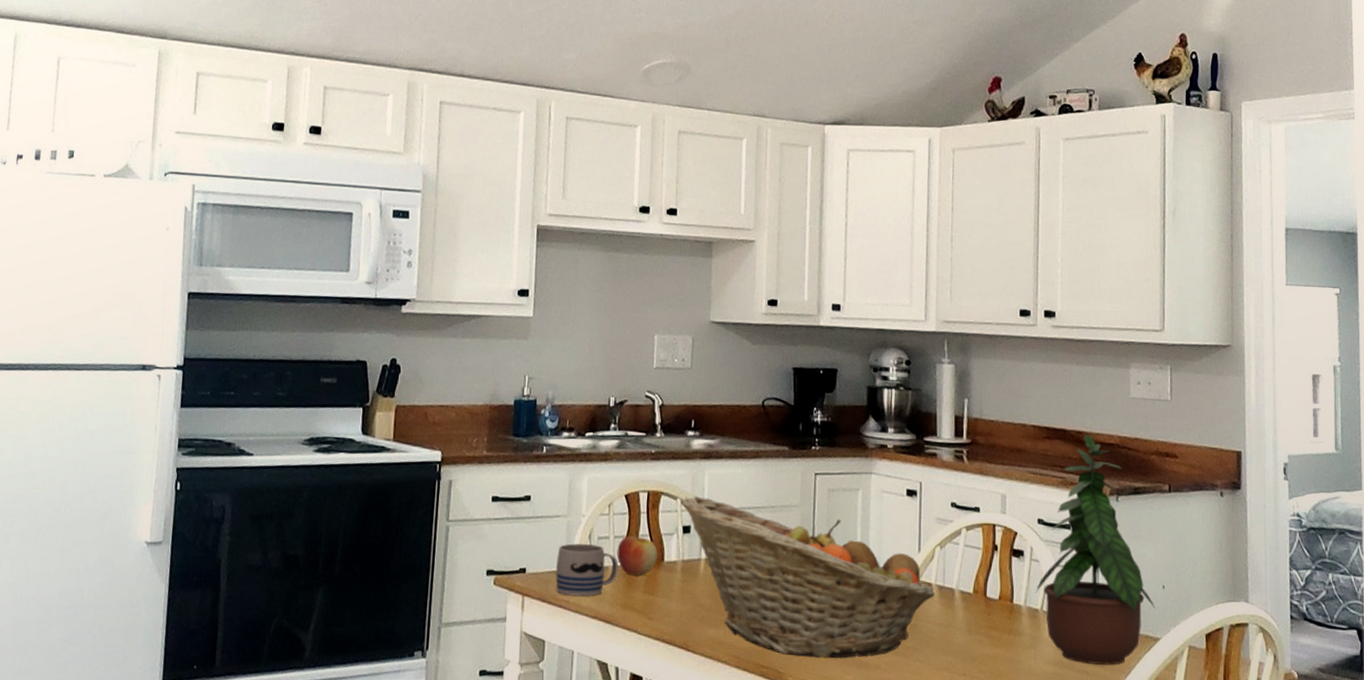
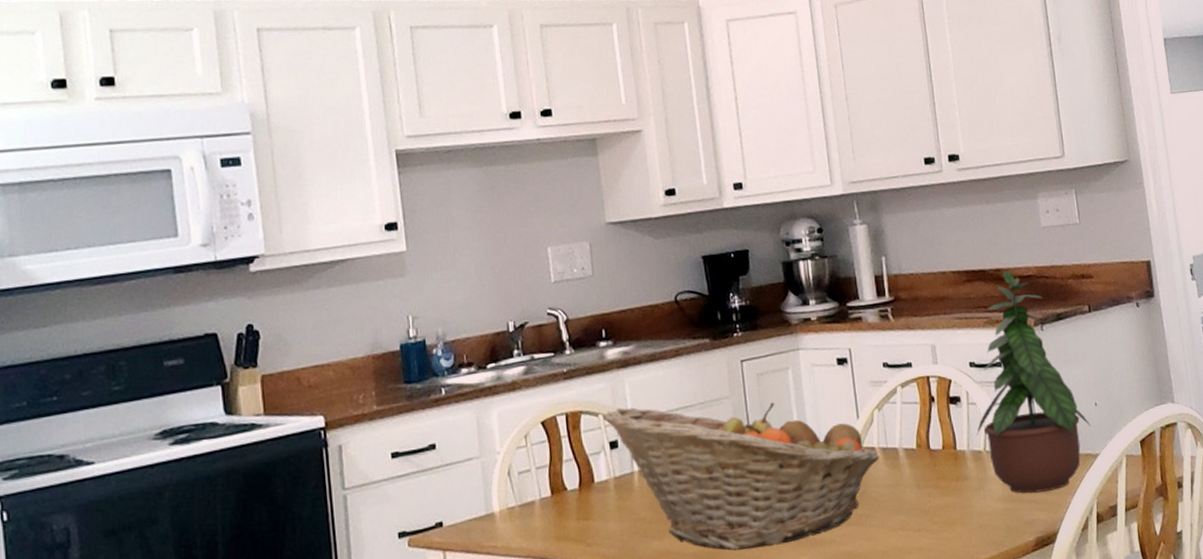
mug: present [555,543,619,597] -> none [475,480,546,541]
apple: present [616,532,658,575] -> none [541,458,587,505]

